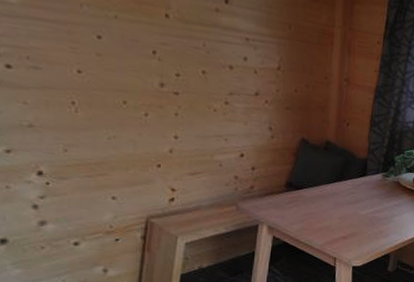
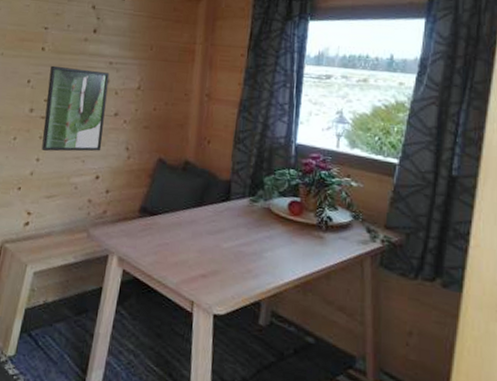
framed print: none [178,36,247,130] -> present [41,65,110,152]

